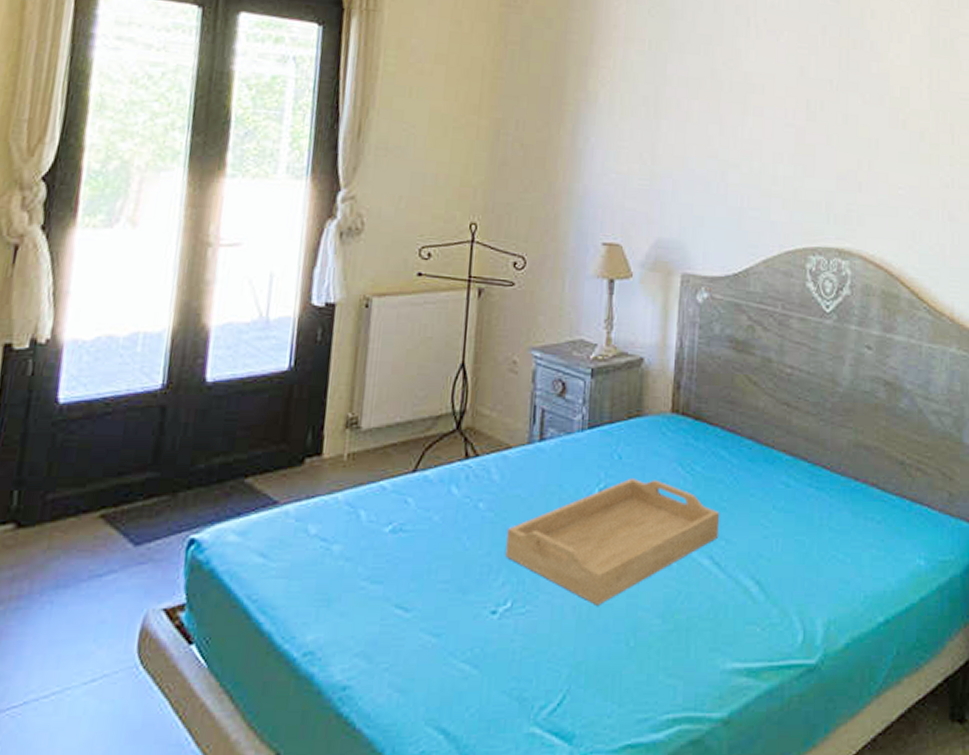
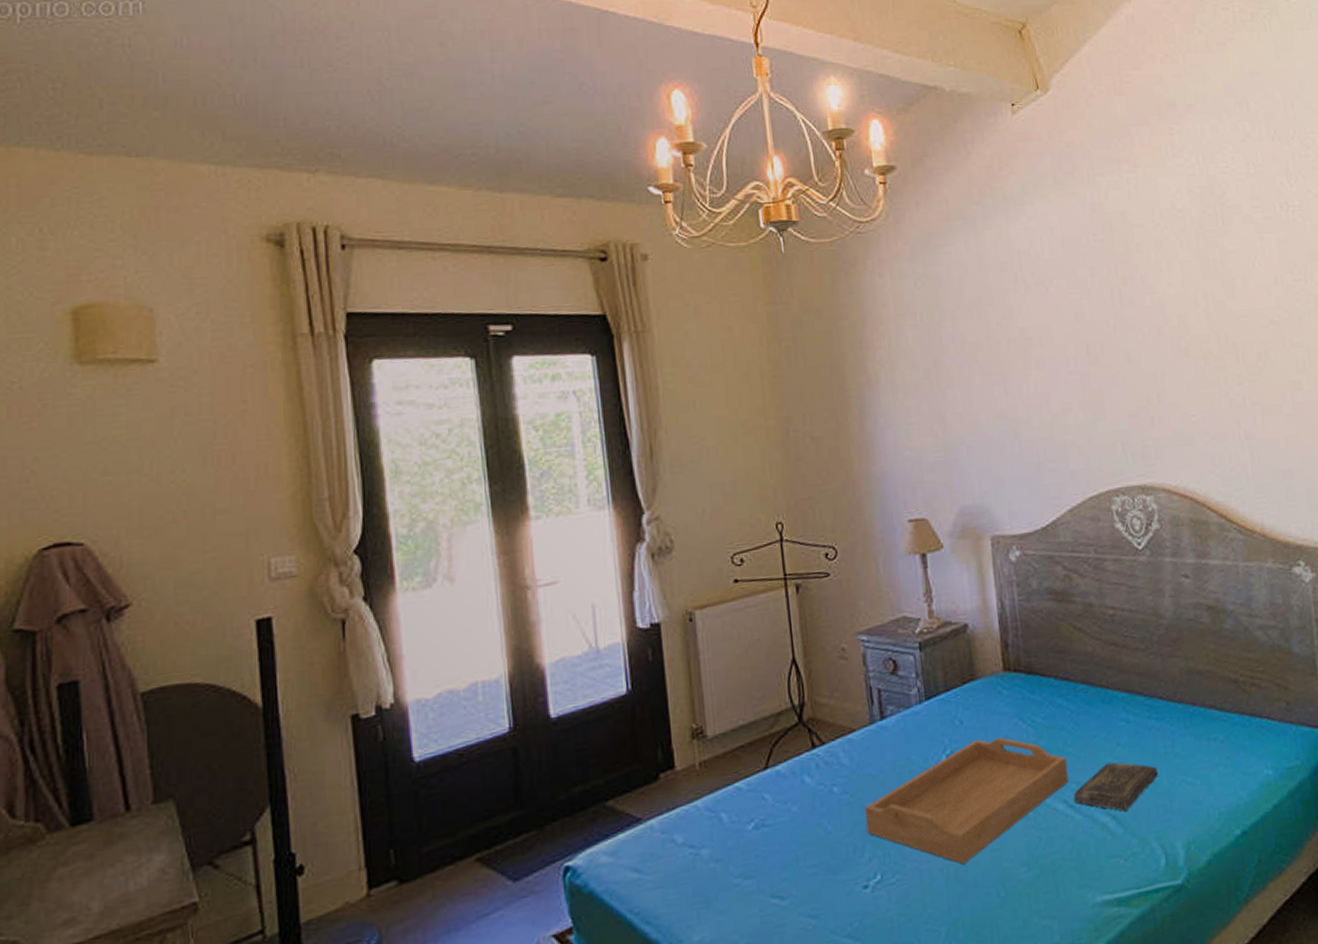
book: none [720,524,810,578] -> present [1073,762,1159,811]

